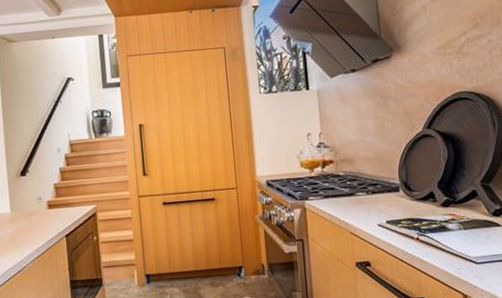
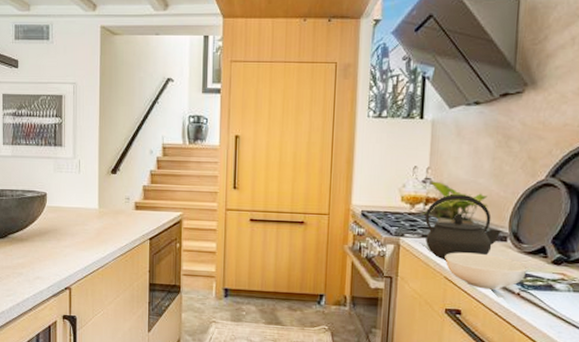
potted plant: none [321,144,378,183] -> present [422,181,488,226]
kettle: none [324,153,393,217] -> present [425,194,501,260]
bowl: none [347,205,423,239] -> present [445,252,529,290]

